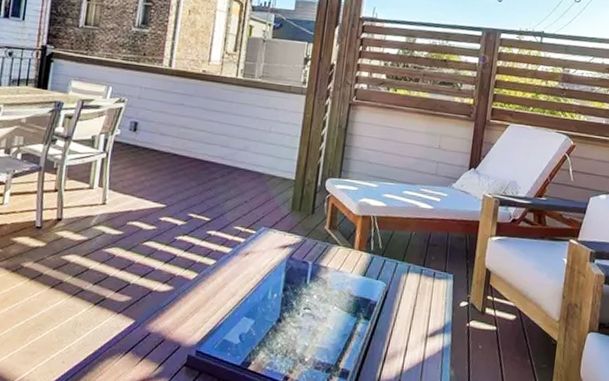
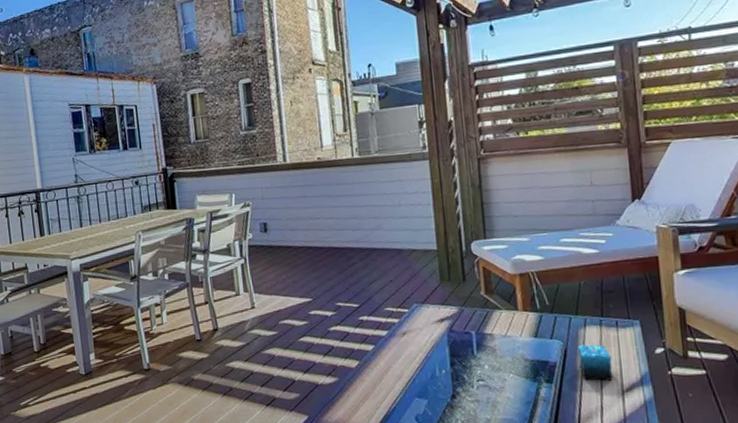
candle: none [395,289,424,325] -> present [577,344,614,381]

